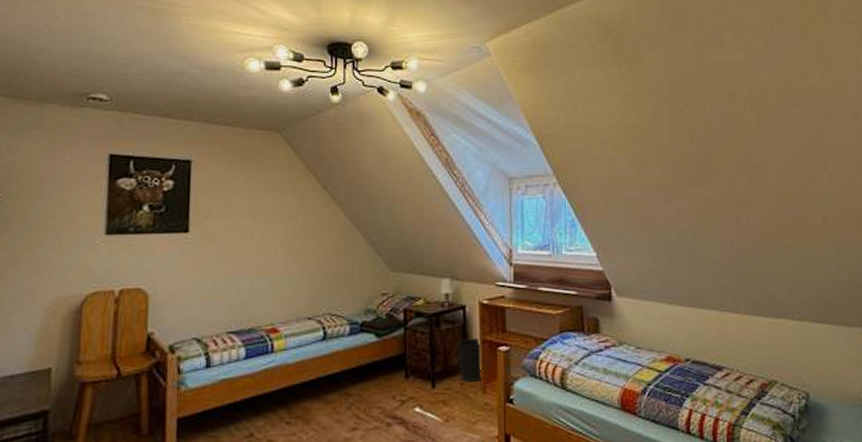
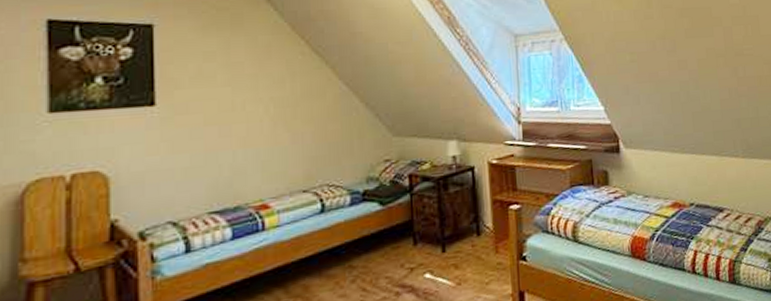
wastebasket: present [457,338,485,382] -> none [466,199,497,244]

